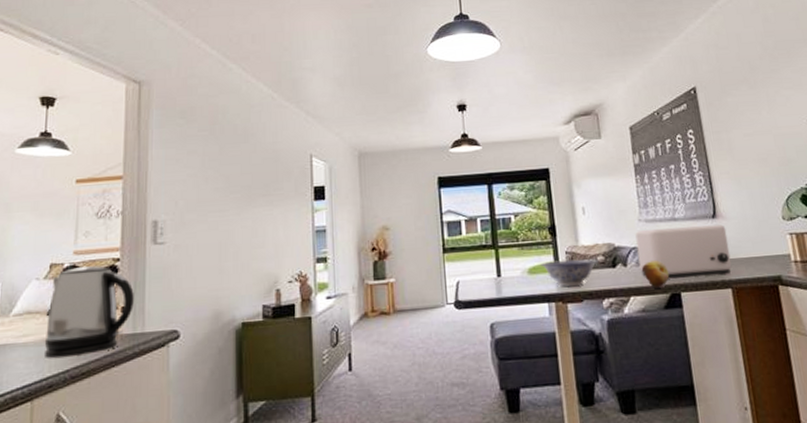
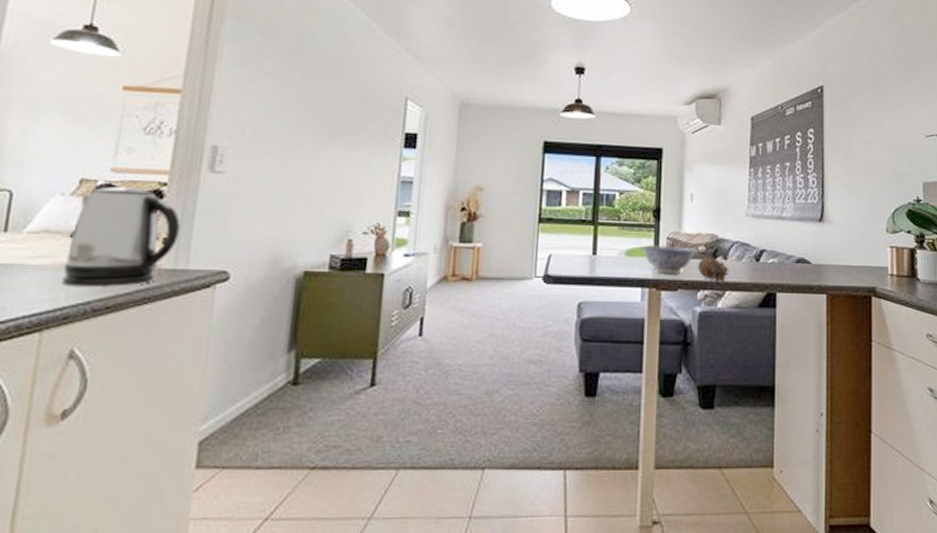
fruit: none [599,264,631,290] -> present [698,256,729,283]
toaster: present [635,224,732,279] -> none [740,224,831,281]
fruit: present [641,260,670,288] -> none [741,257,768,286]

